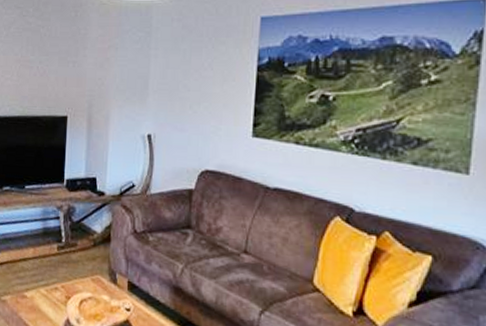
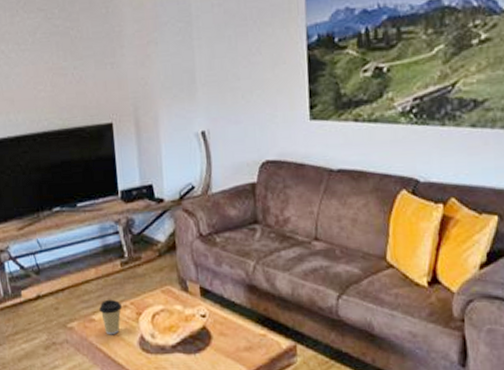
coffee cup: none [32,279,54,314] -> present [99,299,123,335]

